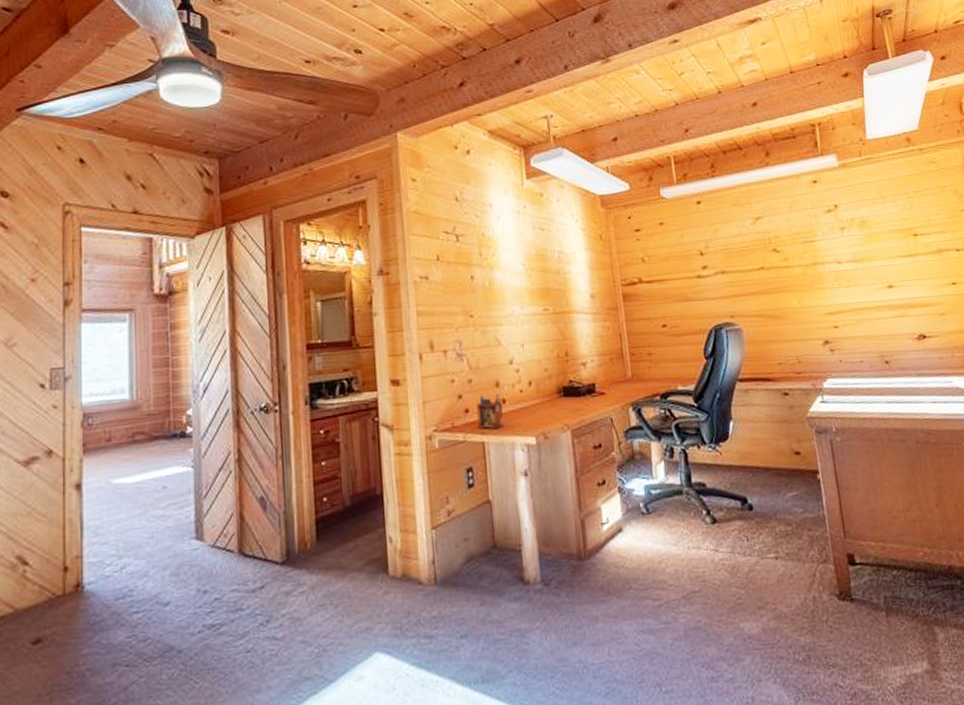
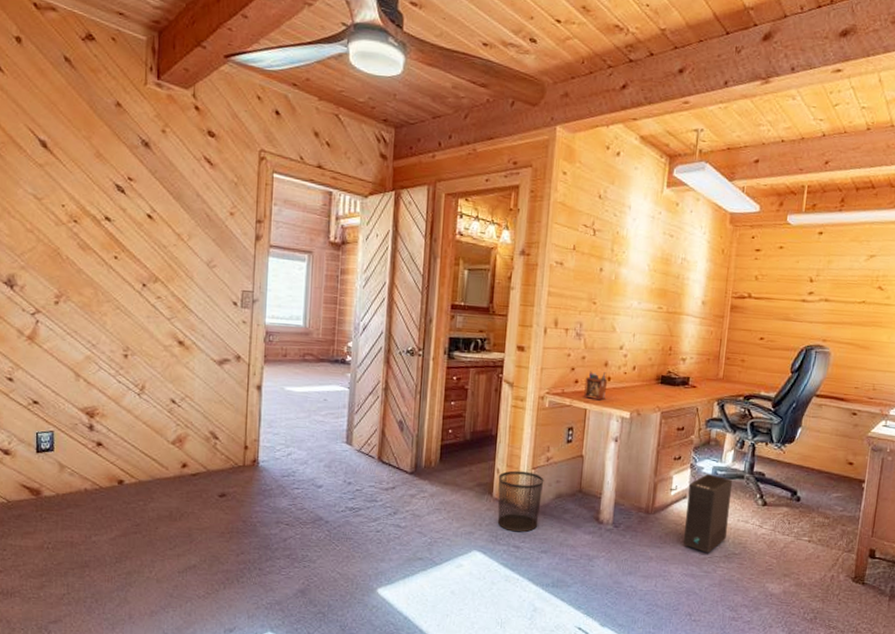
waste bin: none [392,533,450,617] -> present [497,470,544,533]
computer tower: none [622,496,680,598] -> present [682,474,733,553]

